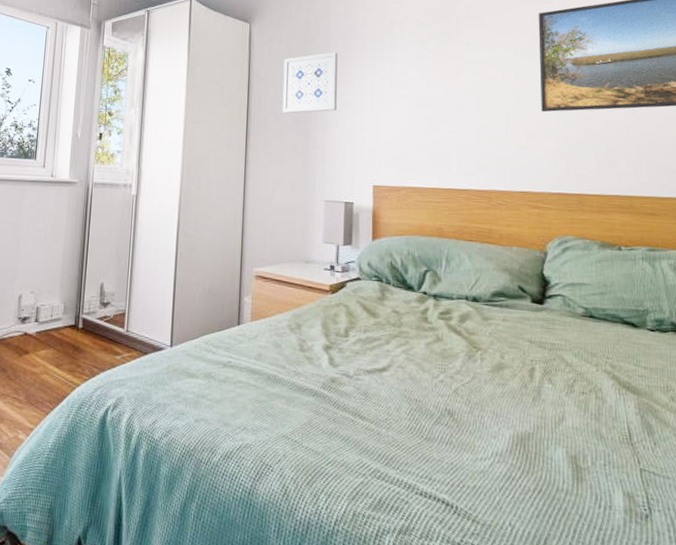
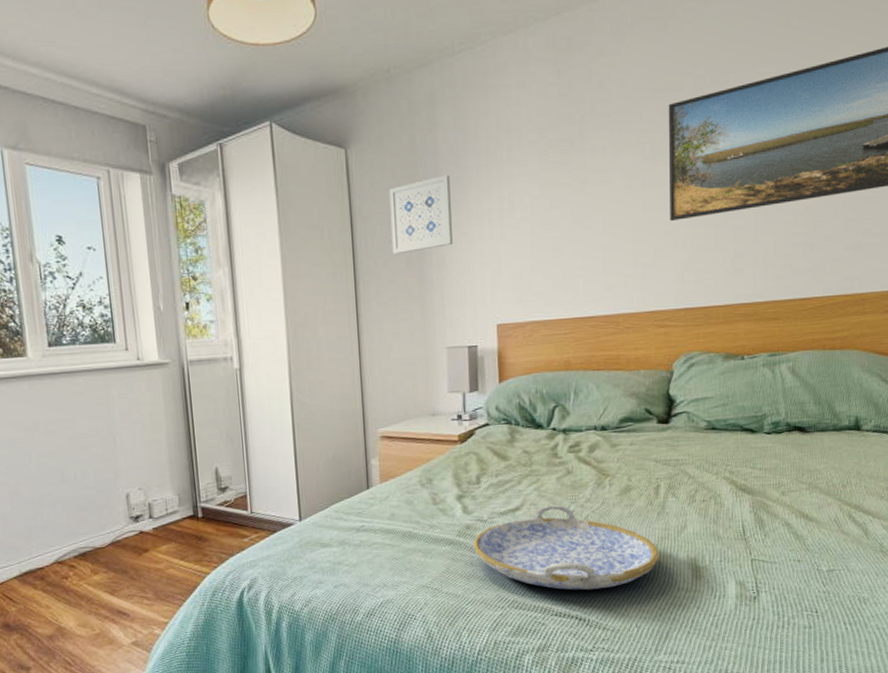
serving tray: none [338,371,536,474] -> present [473,505,660,590]

